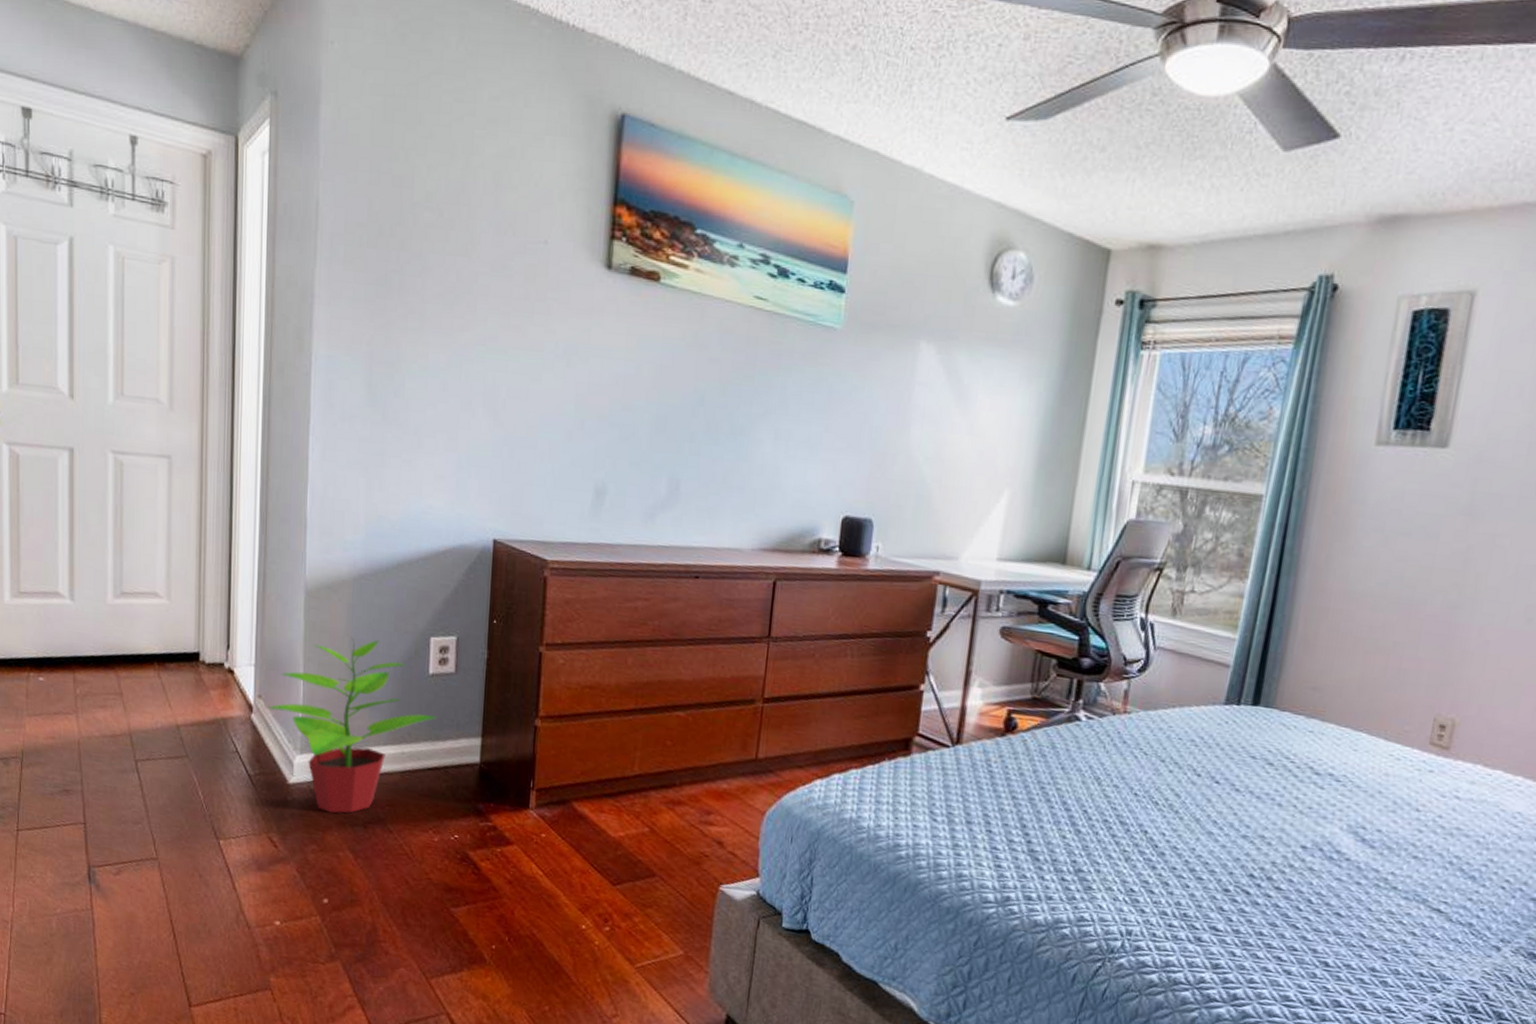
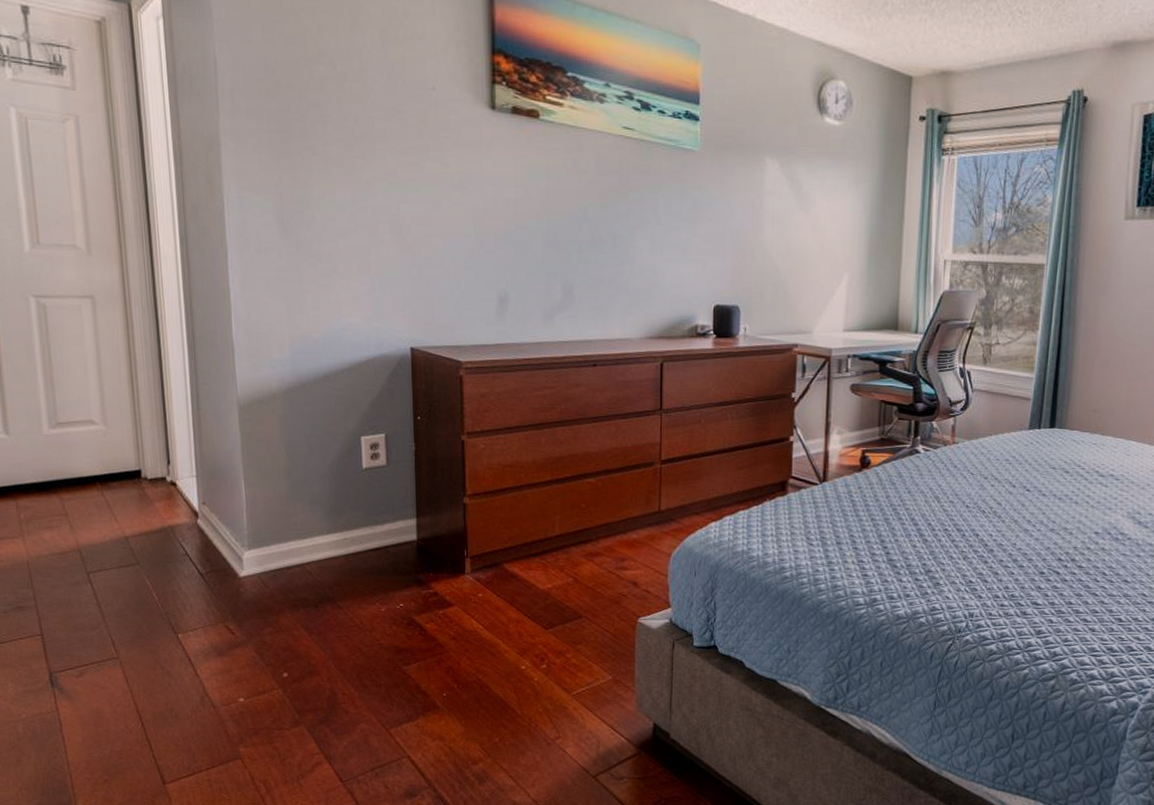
potted plant: present [268,639,437,814] -> none [213,443,374,598]

